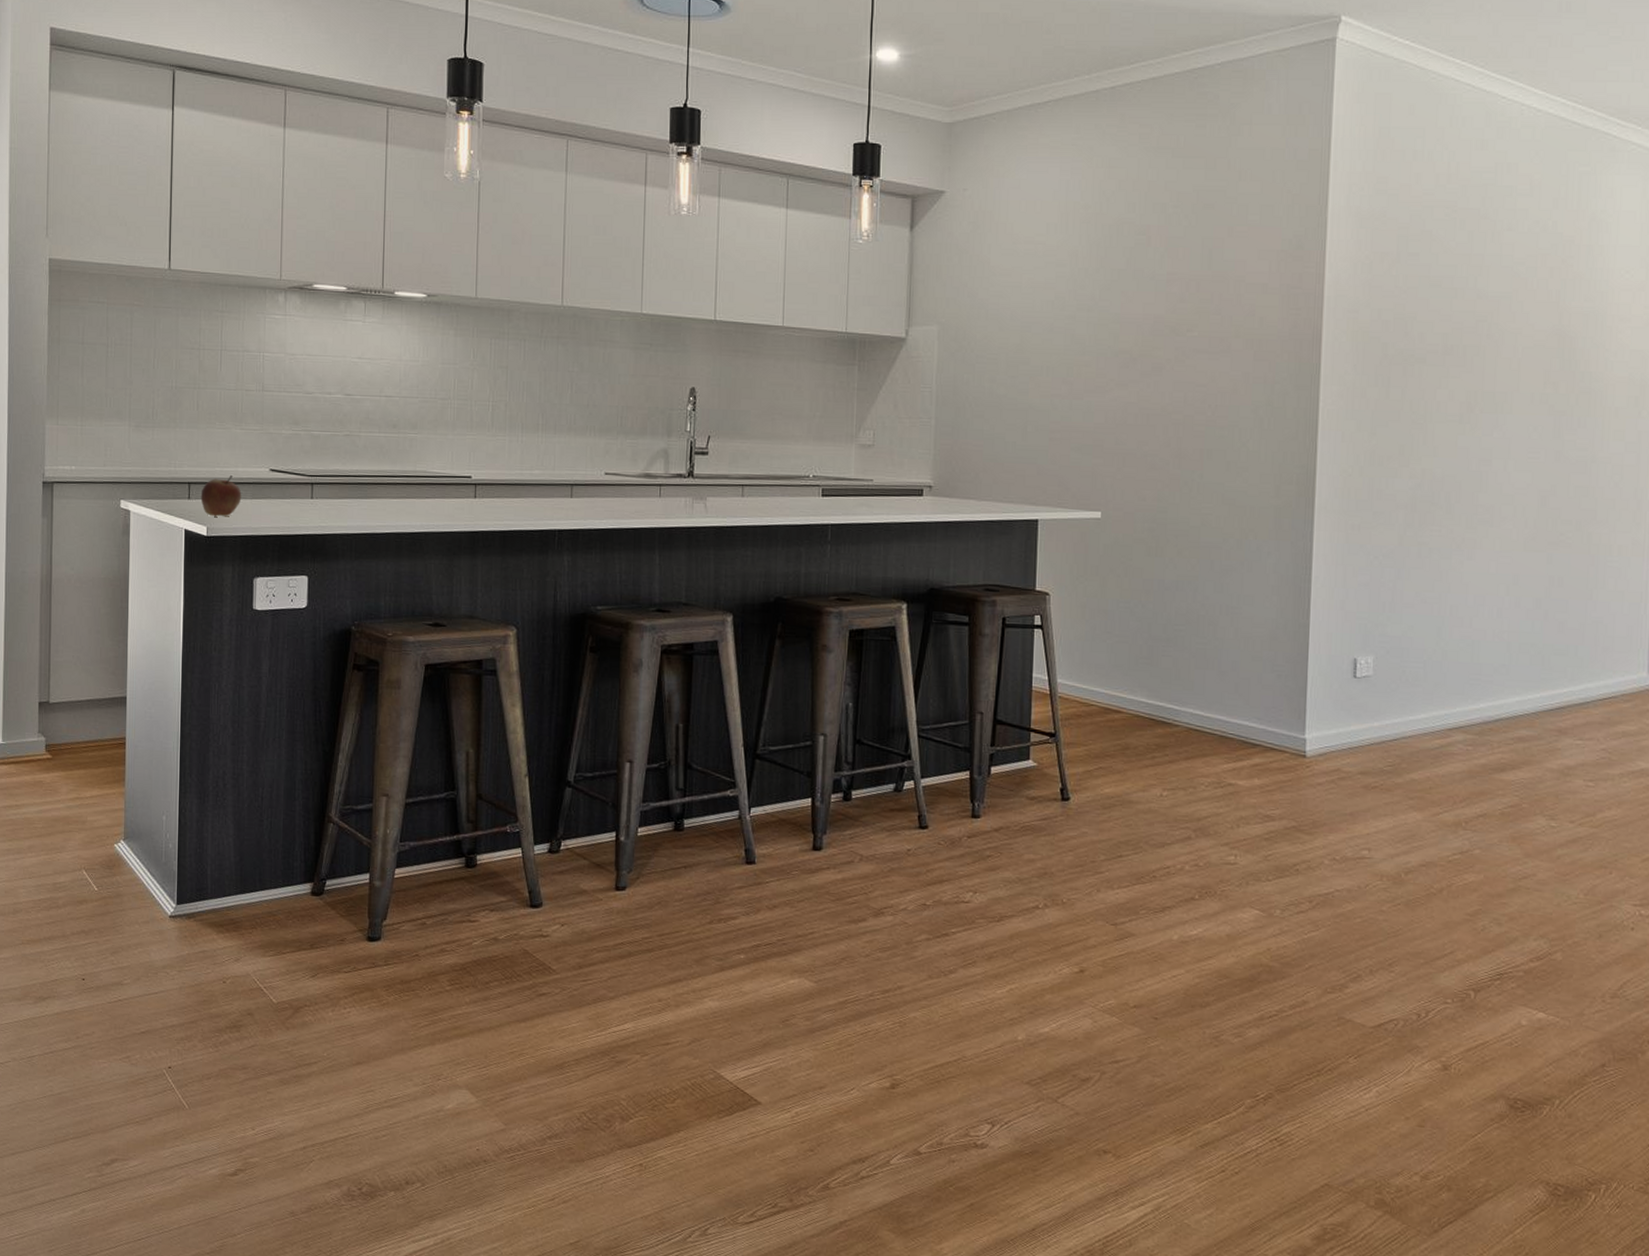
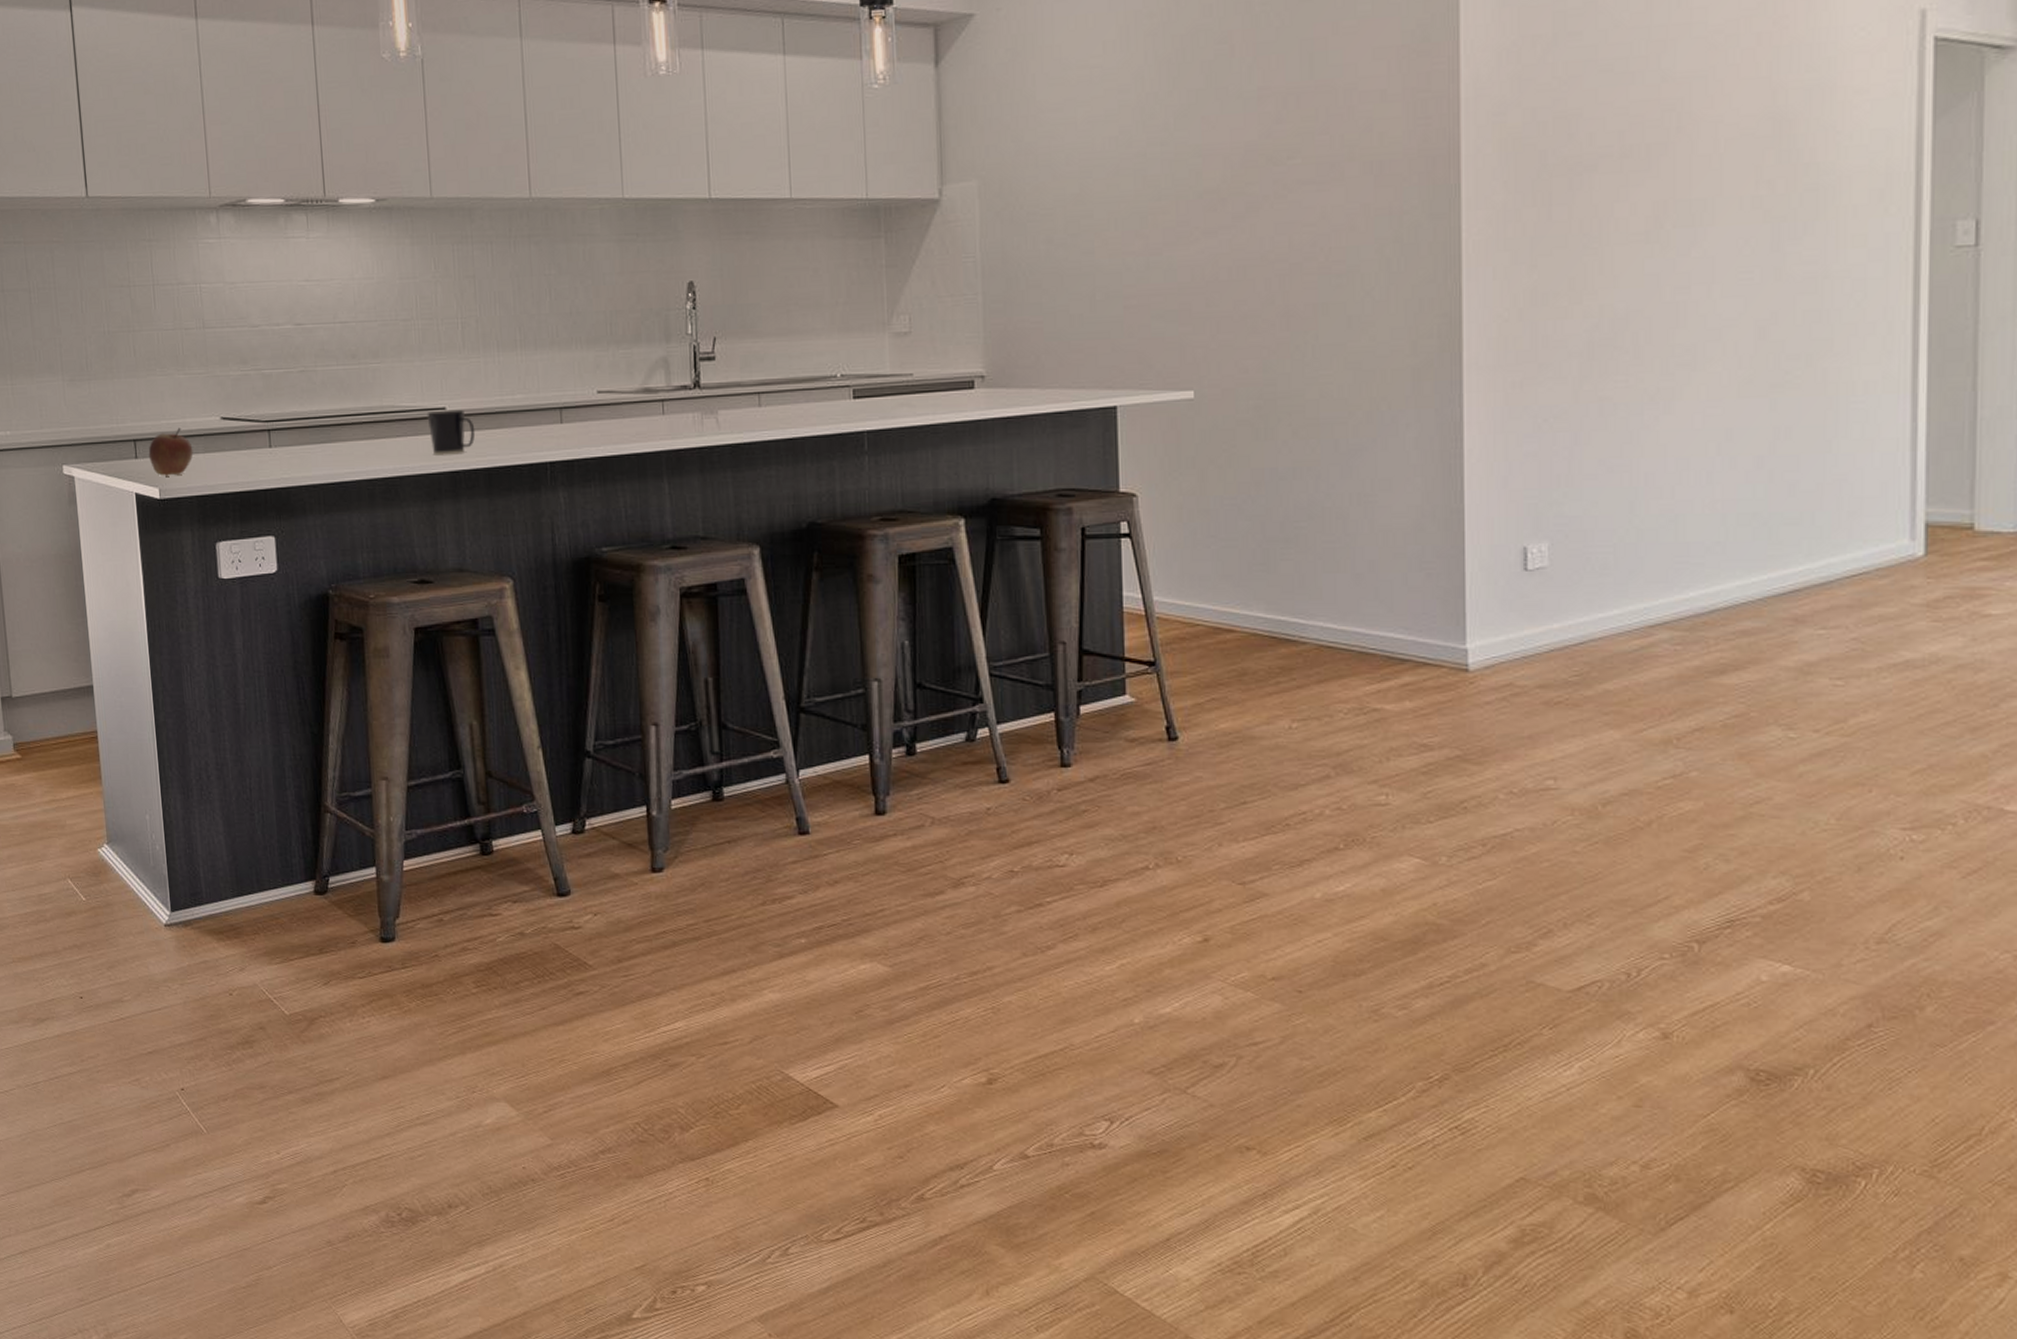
mug: none [454,478,496,518] -> present [426,409,476,457]

